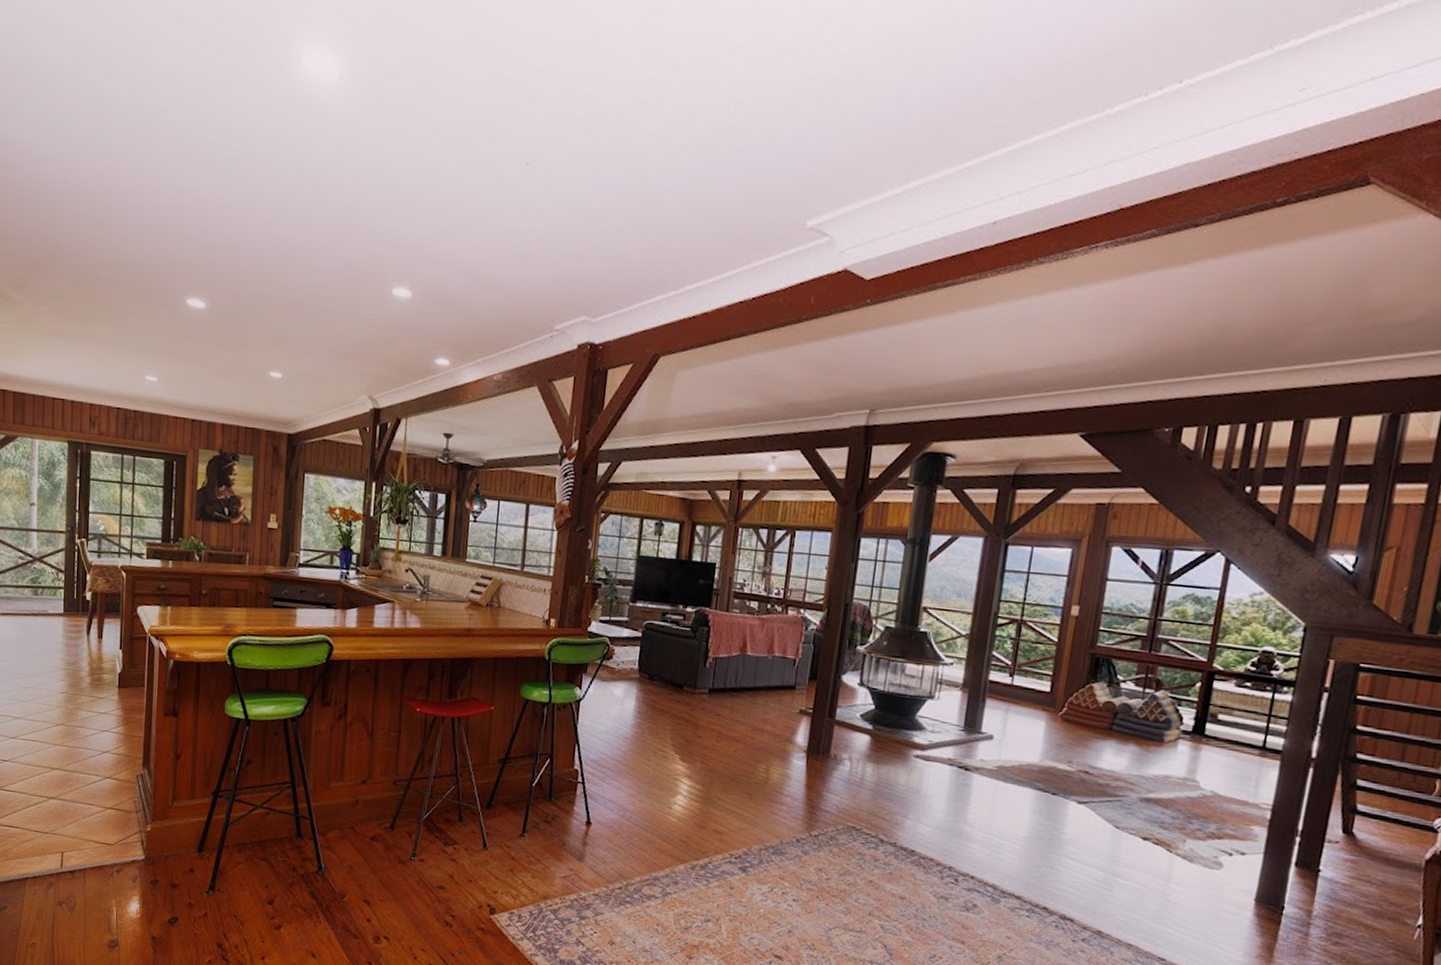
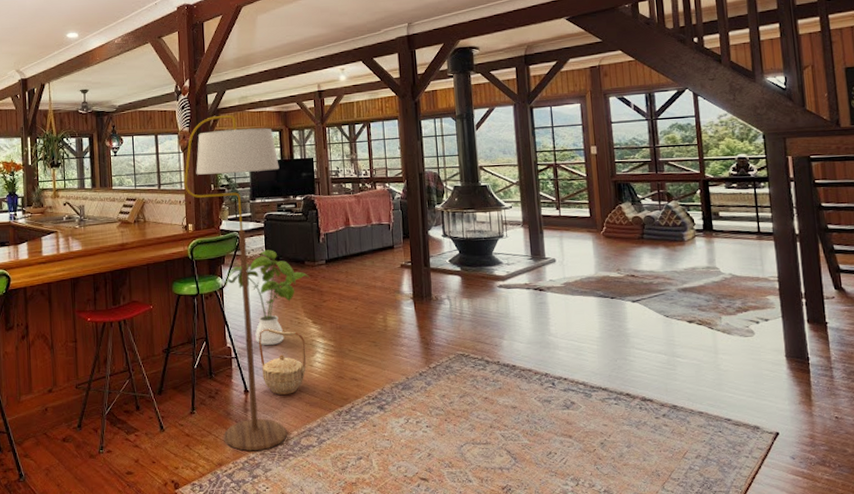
floor lamp: none [552,491,673,891] -> present [184,115,287,452]
house plant: none [582,664,686,777] -> present [224,250,309,346]
basket: none [610,756,668,836] -> present [258,328,306,395]

